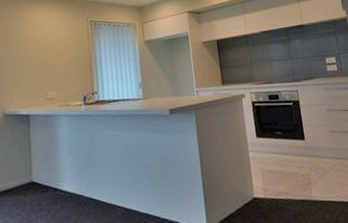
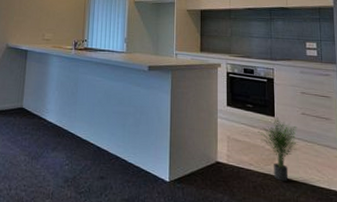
potted plant: none [290,139,331,205] -> present [258,117,298,182]

